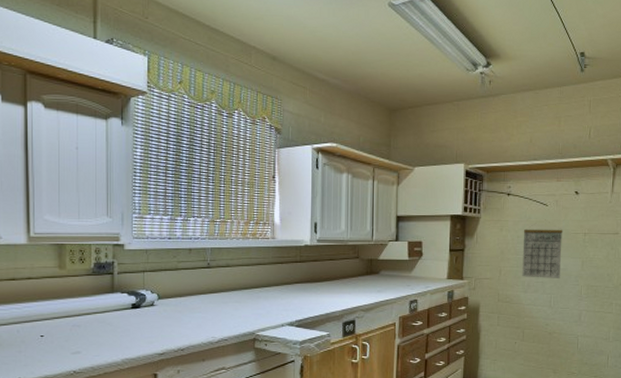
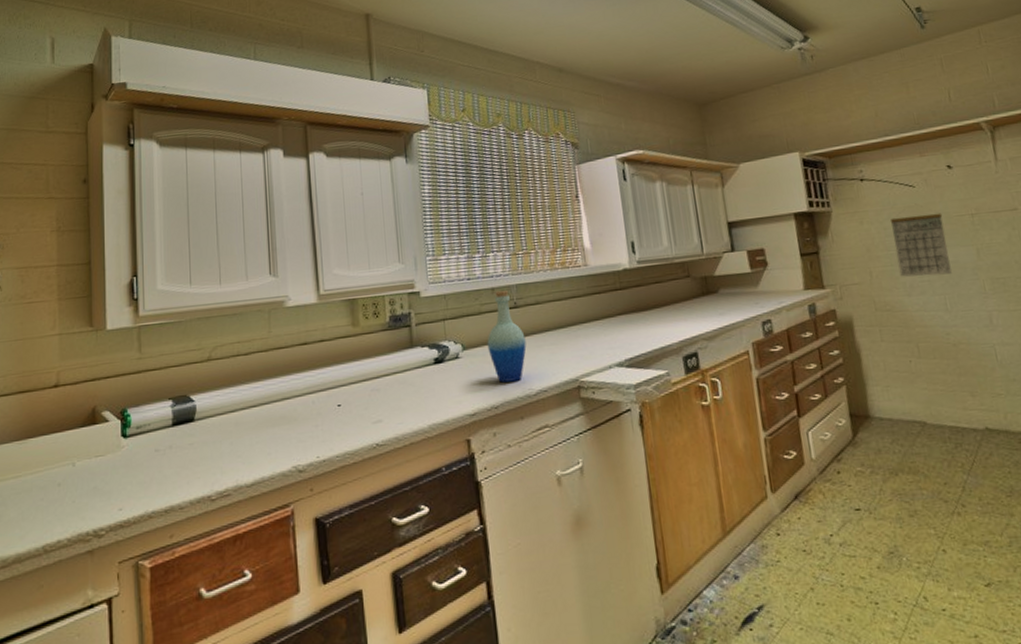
bottle: none [180,252,214,330] -> present [487,291,527,383]

